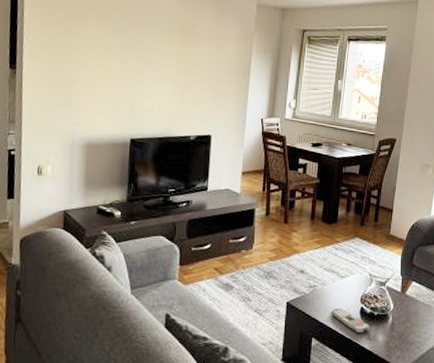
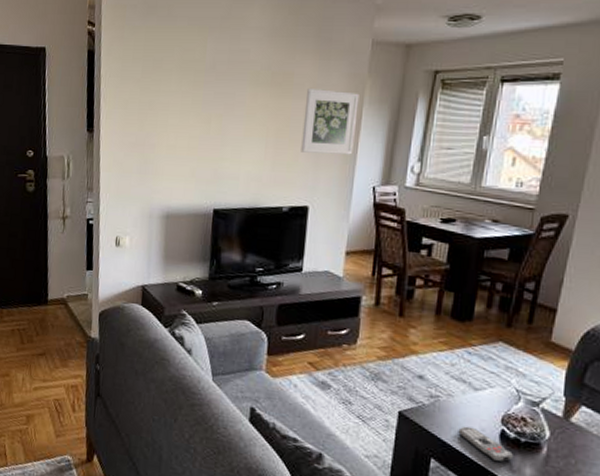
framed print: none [204,39,249,93] -> present [301,89,360,155]

